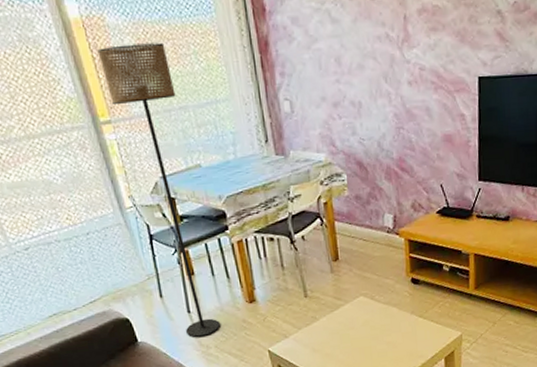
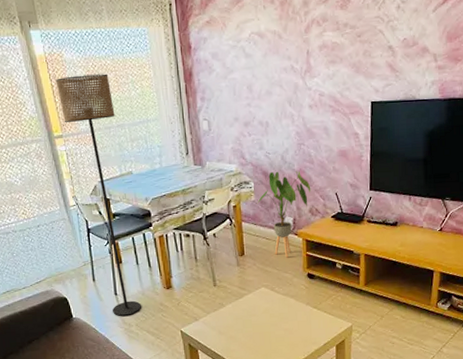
house plant: none [351,160,413,261] -> present [257,171,311,258]

